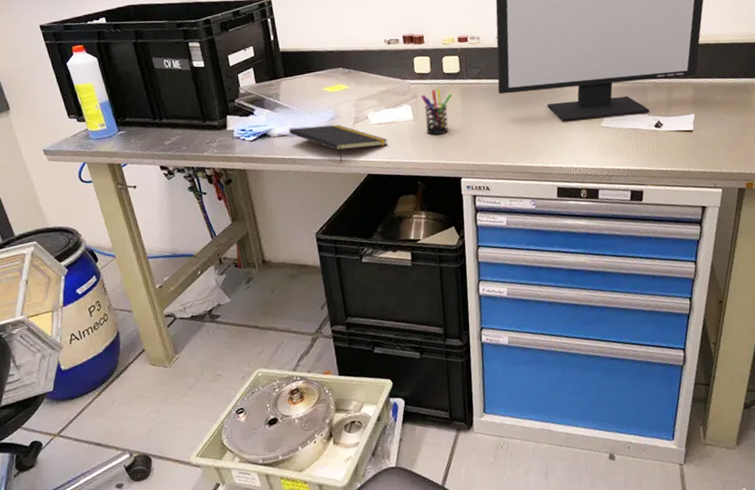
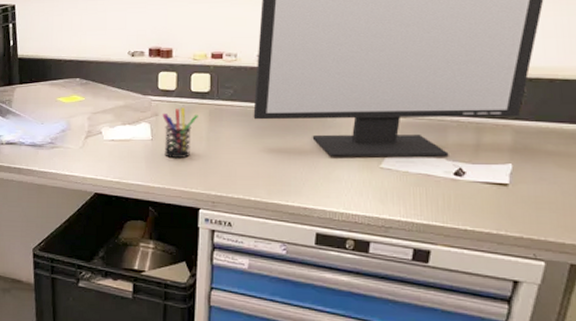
notepad: present [289,124,388,162] -> none [17,136,121,177]

